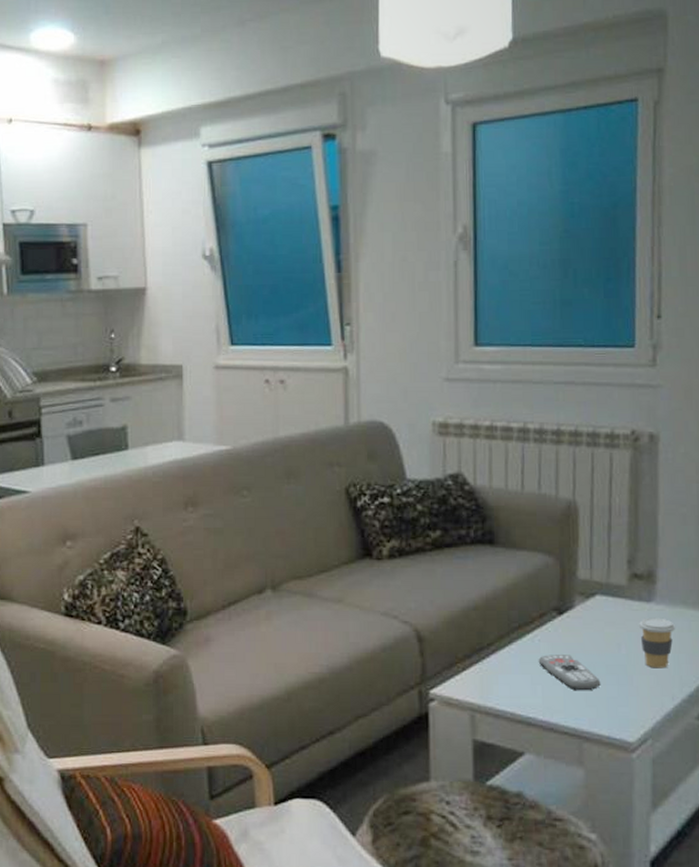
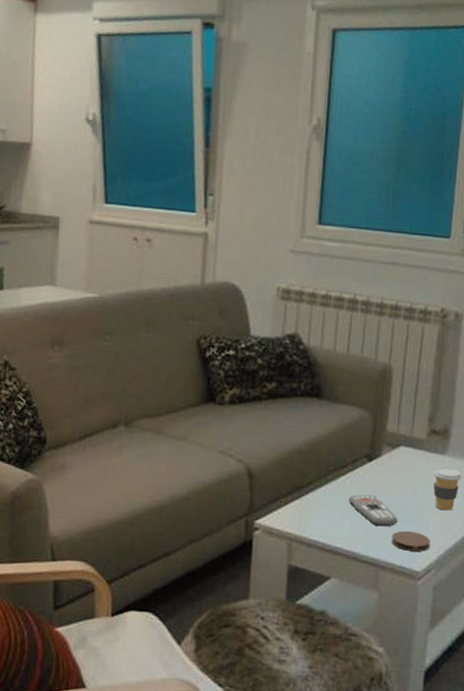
coaster: none [595,694,644,718] -> present [391,530,431,552]

